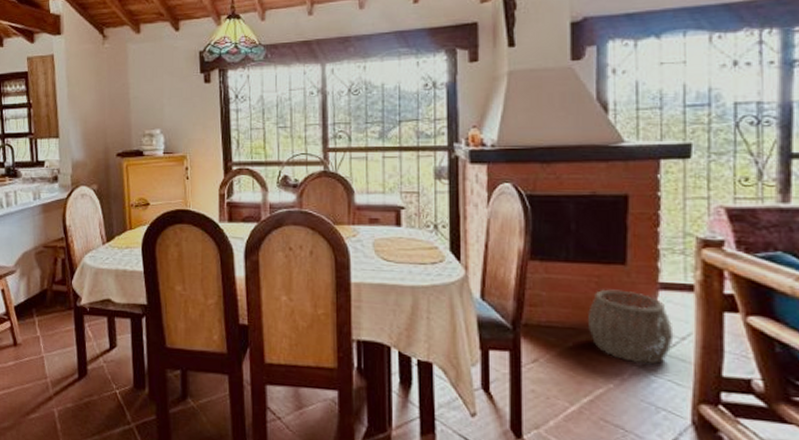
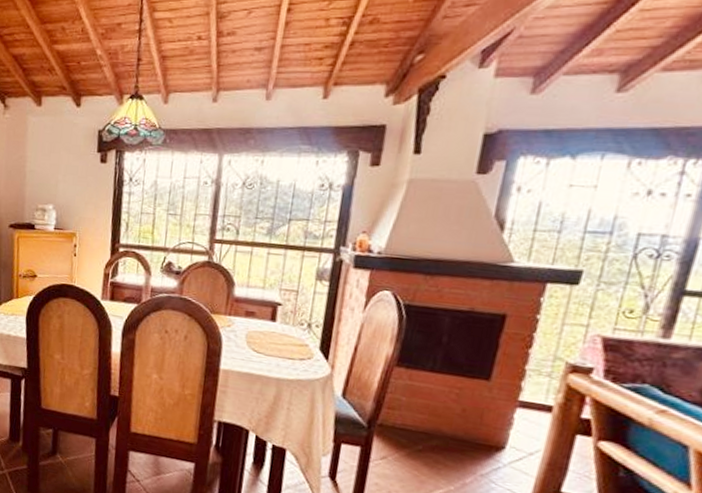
woven basket: present [588,289,674,365] -> none [440,400,524,474]

